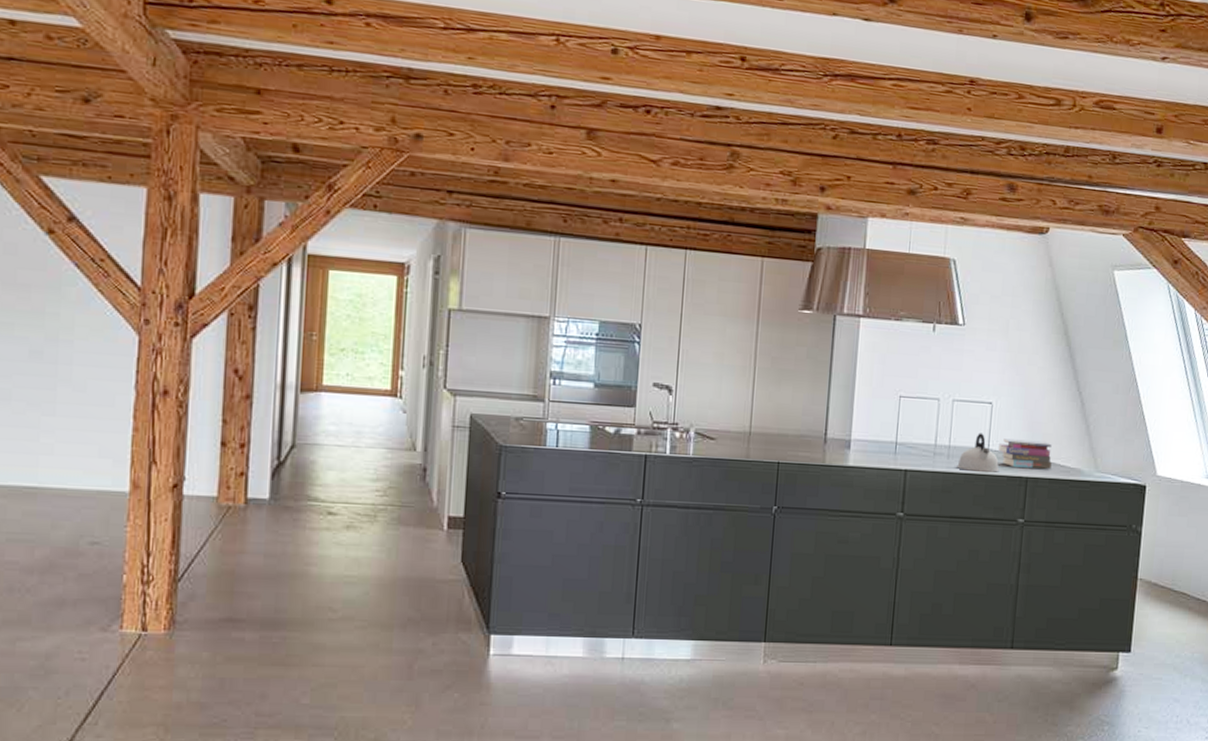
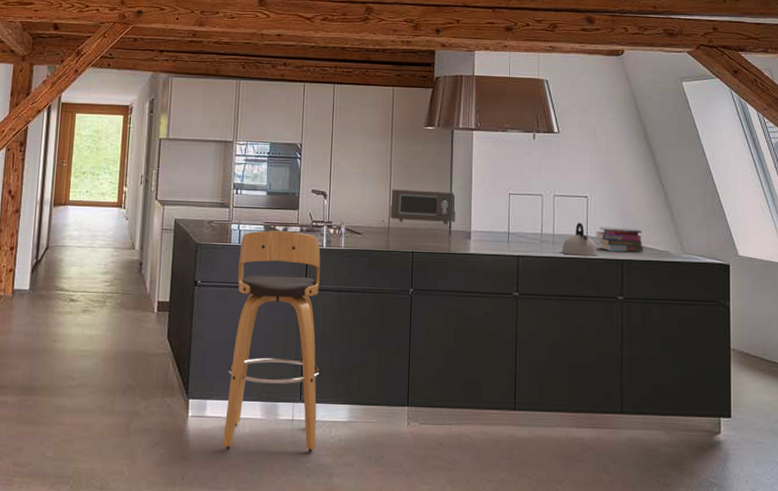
bar stool: none [534,431,663,695] -> present [222,230,321,453]
microwave: none [752,385,834,431] -> present [390,189,455,224]

